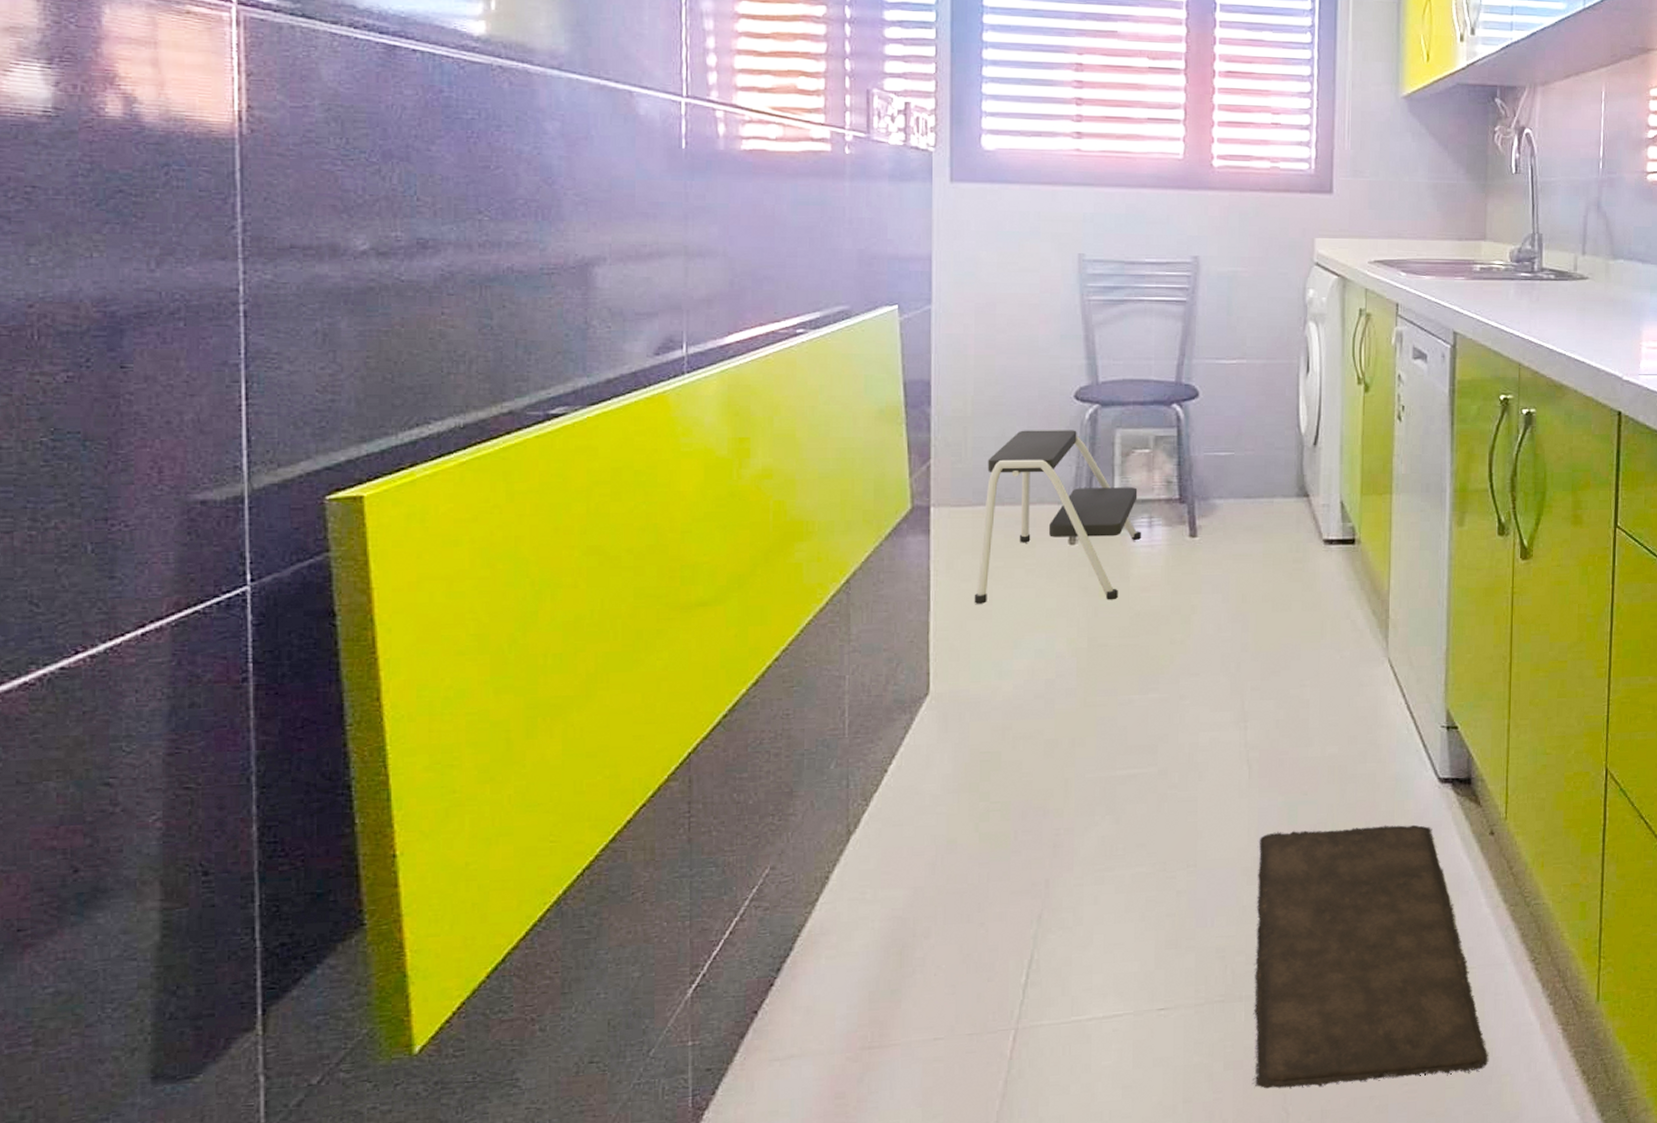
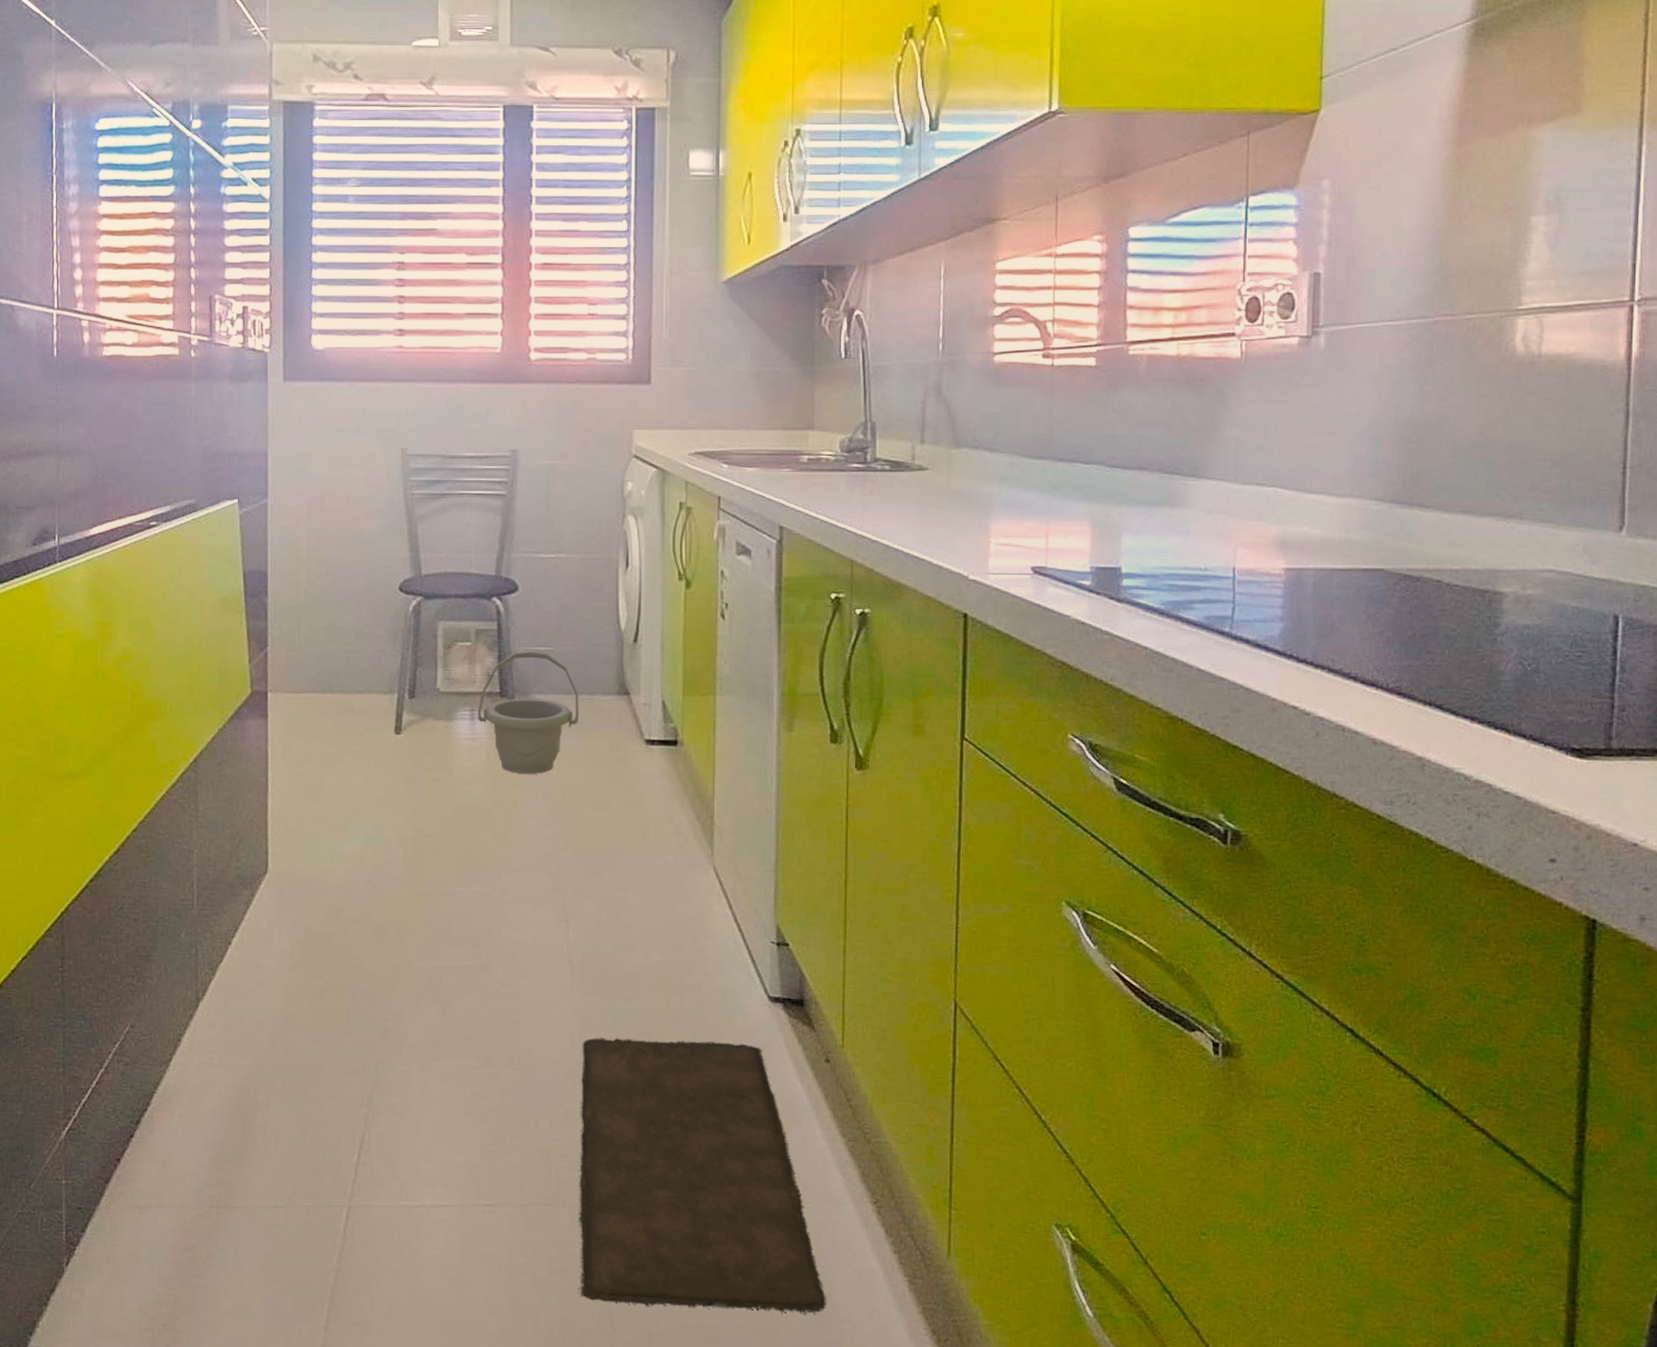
step stool: present [974,430,1142,604] -> none [307,620,464,791]
bucket: none [1155,455,1260,579] -> present [477,650,580,775]

